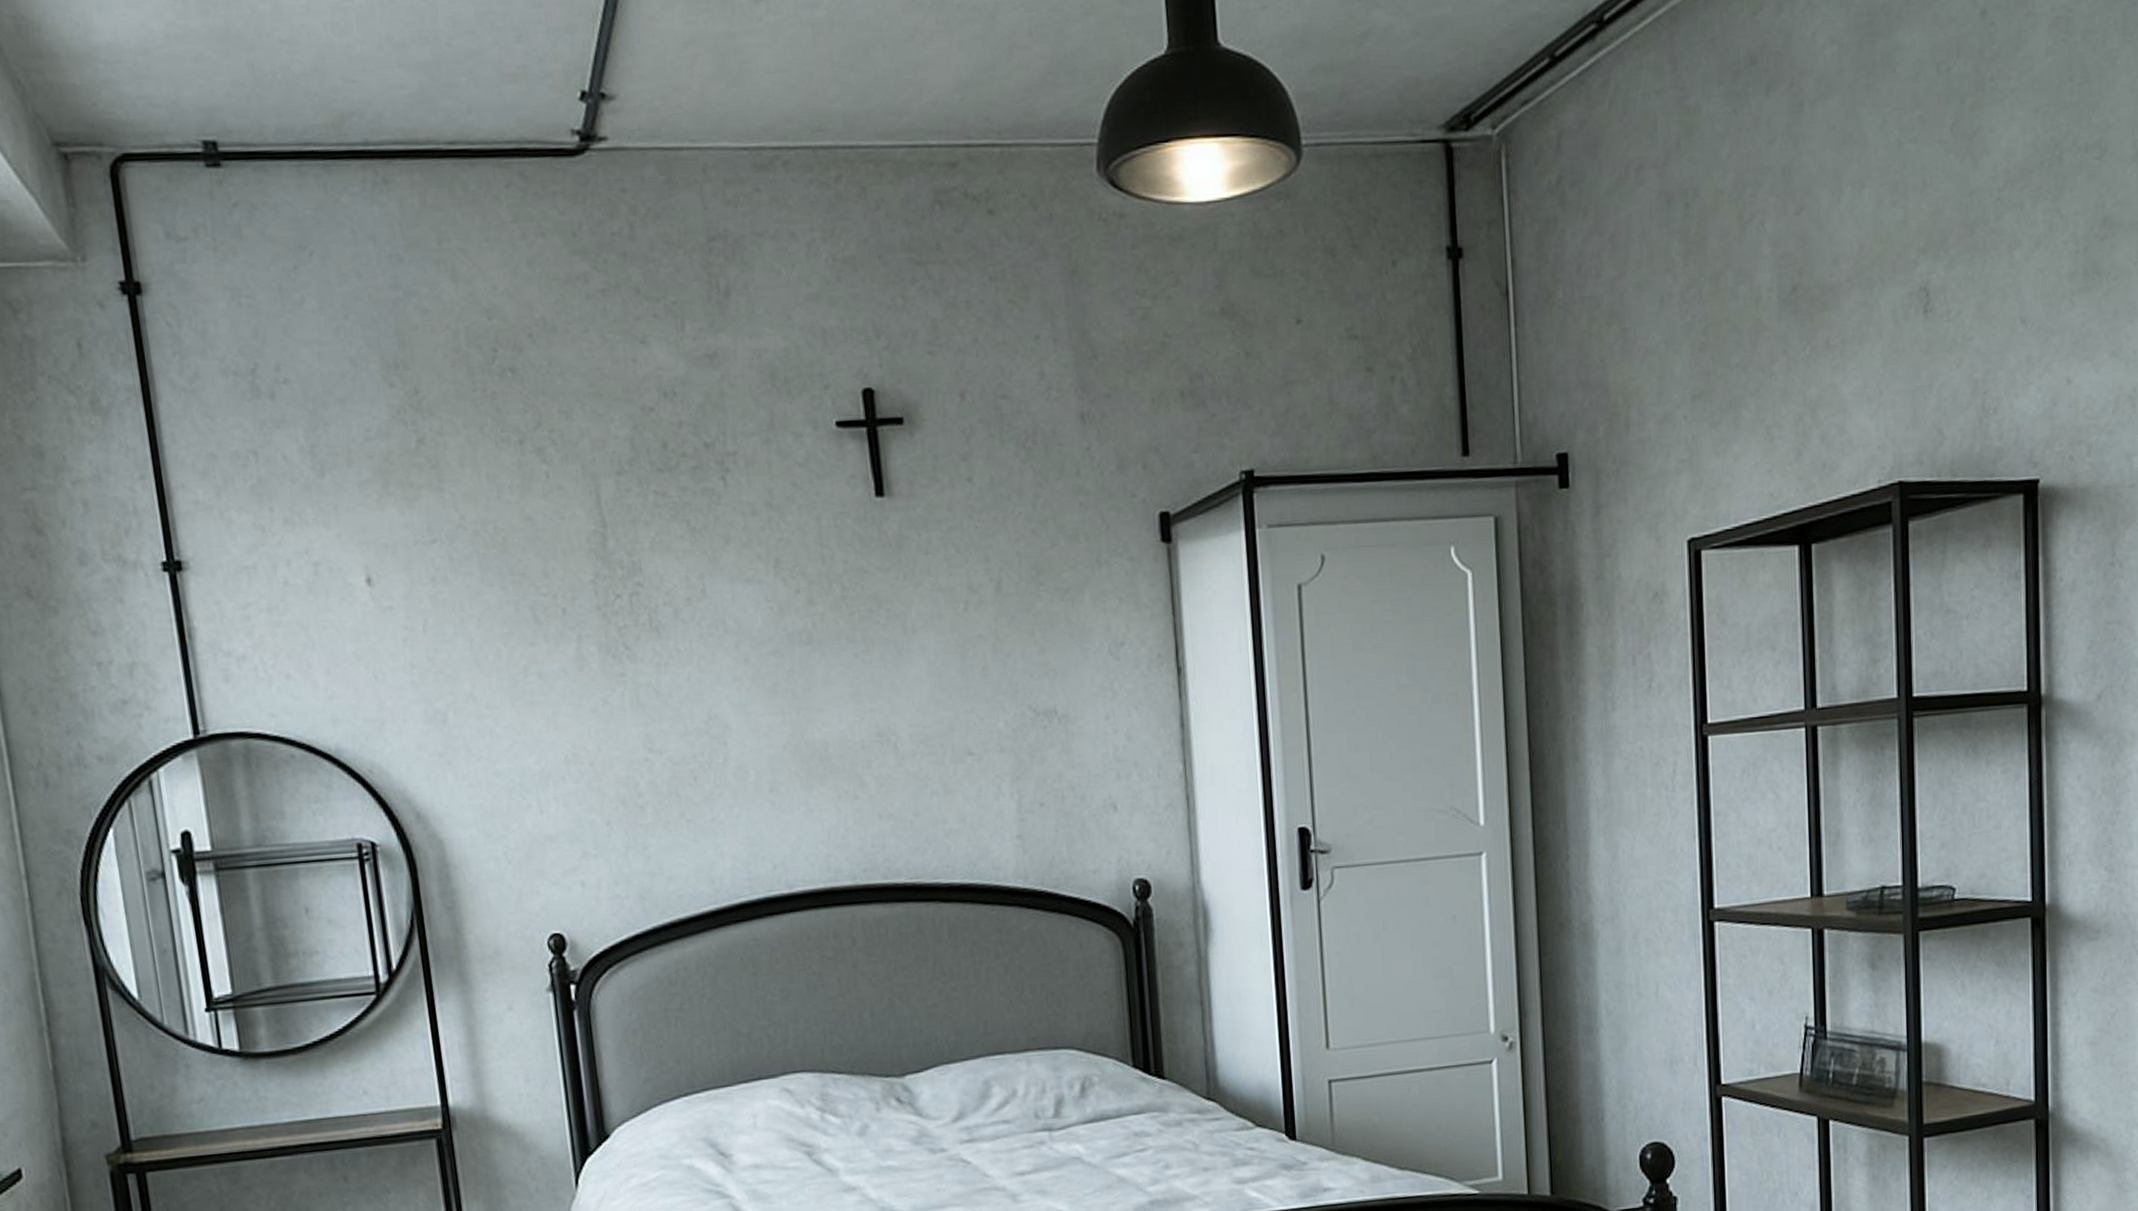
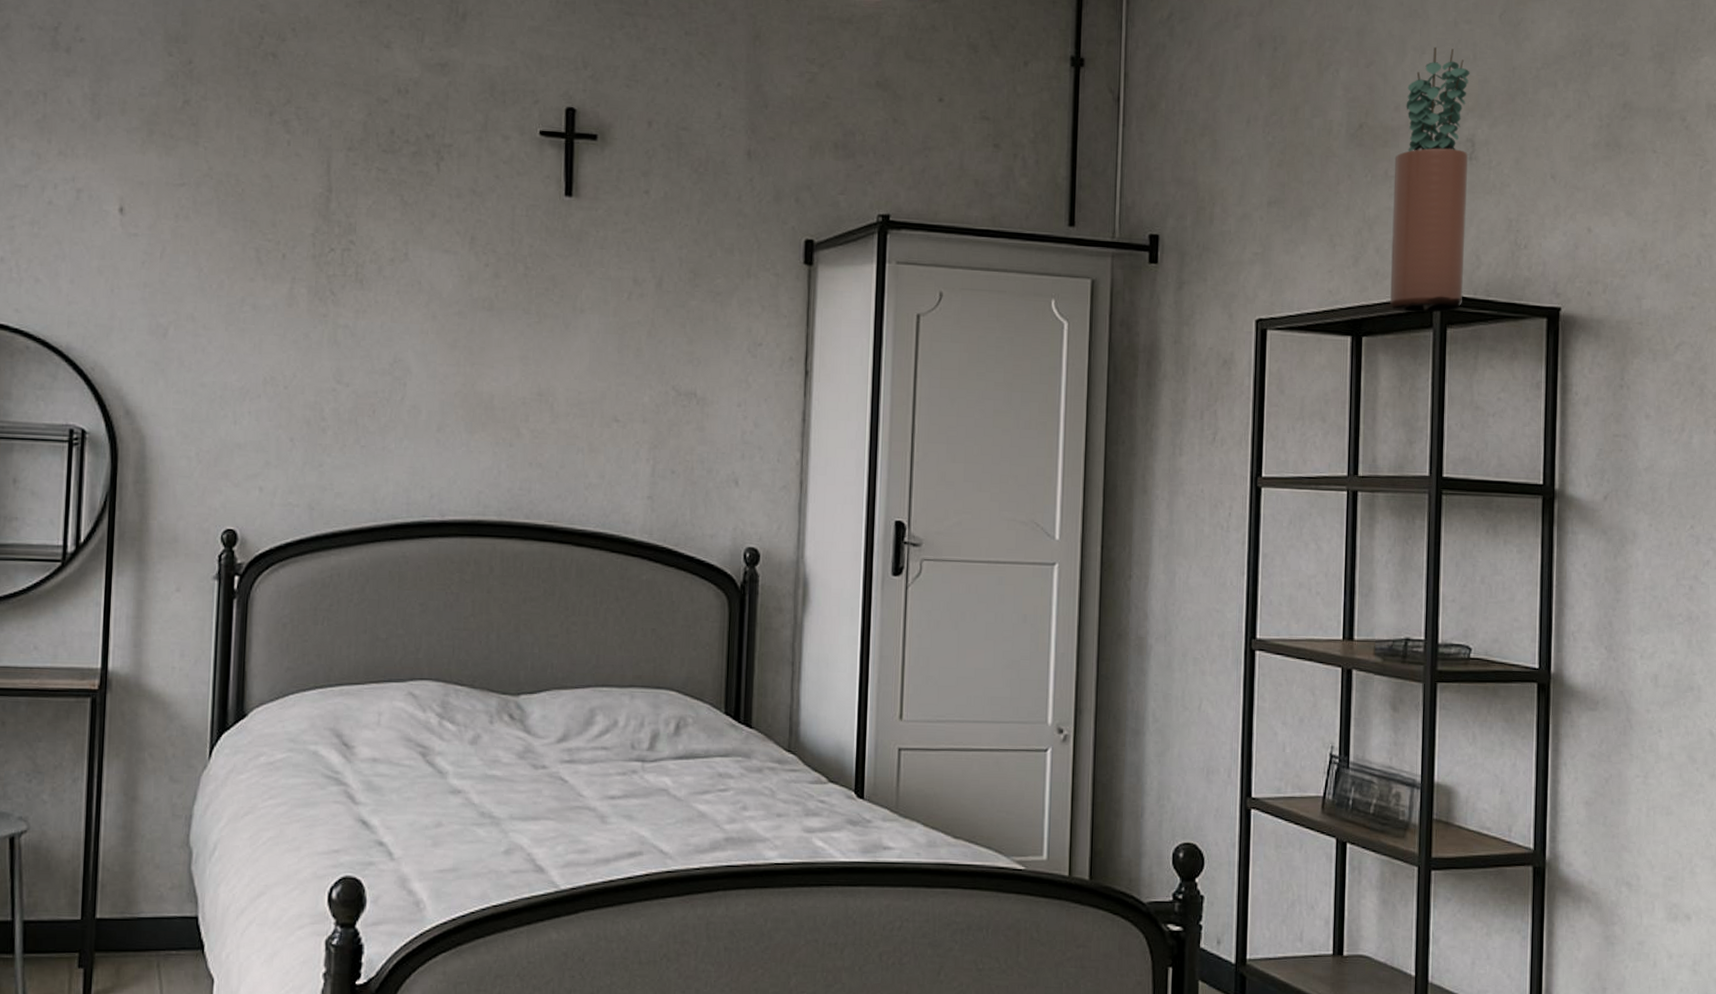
vase: none [1836,177,1925,508] -> present [1390,46,1470,313]

